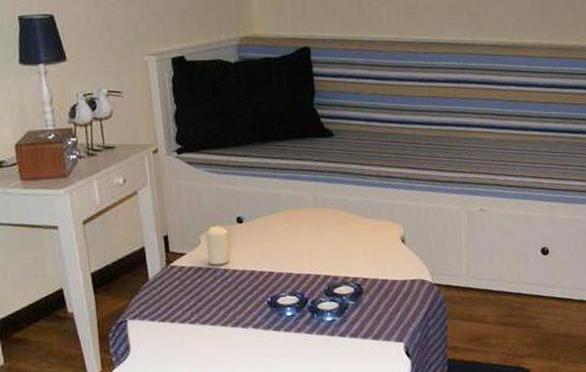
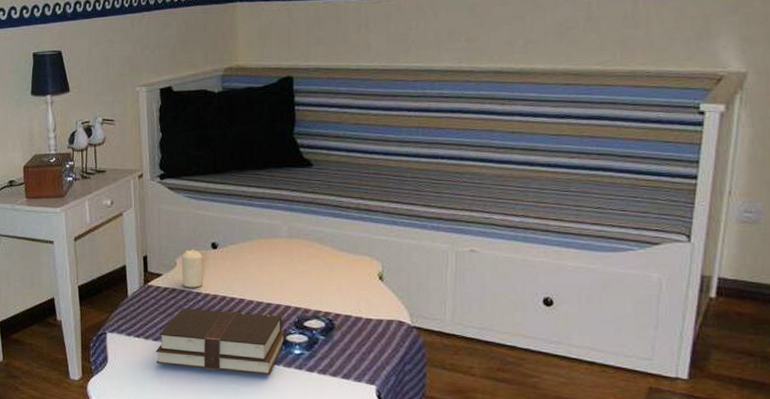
bible: none [183,285,317,347] -> present [156,308,286,375]

